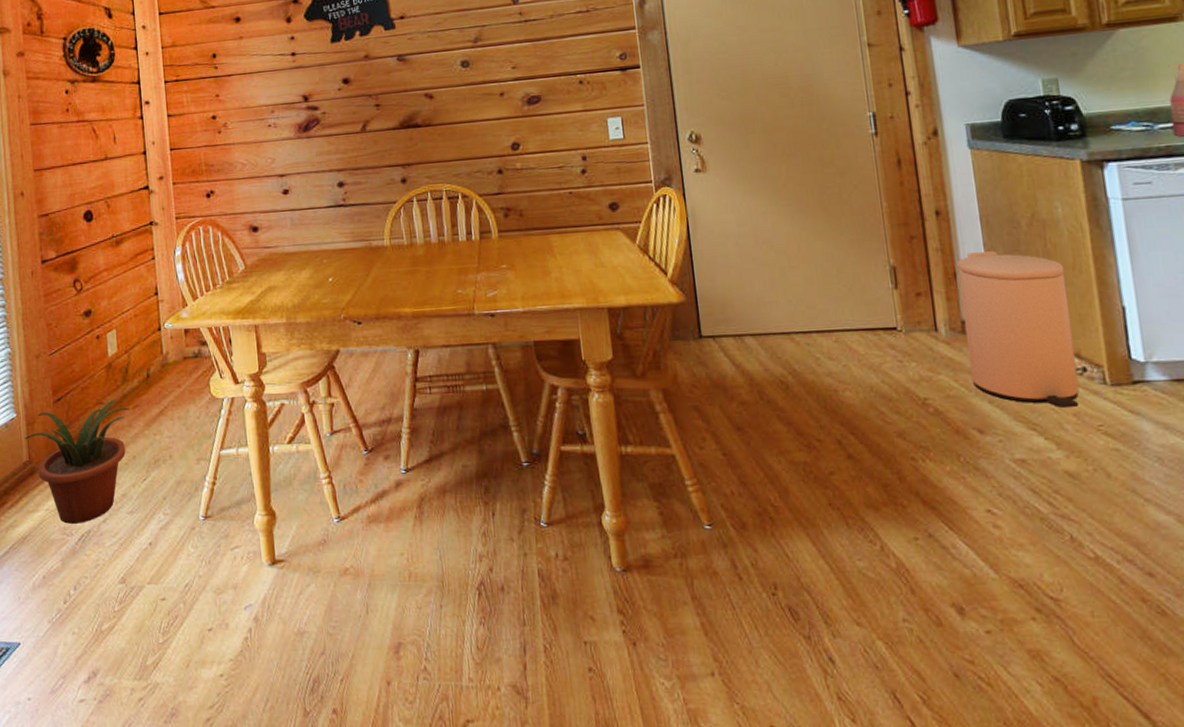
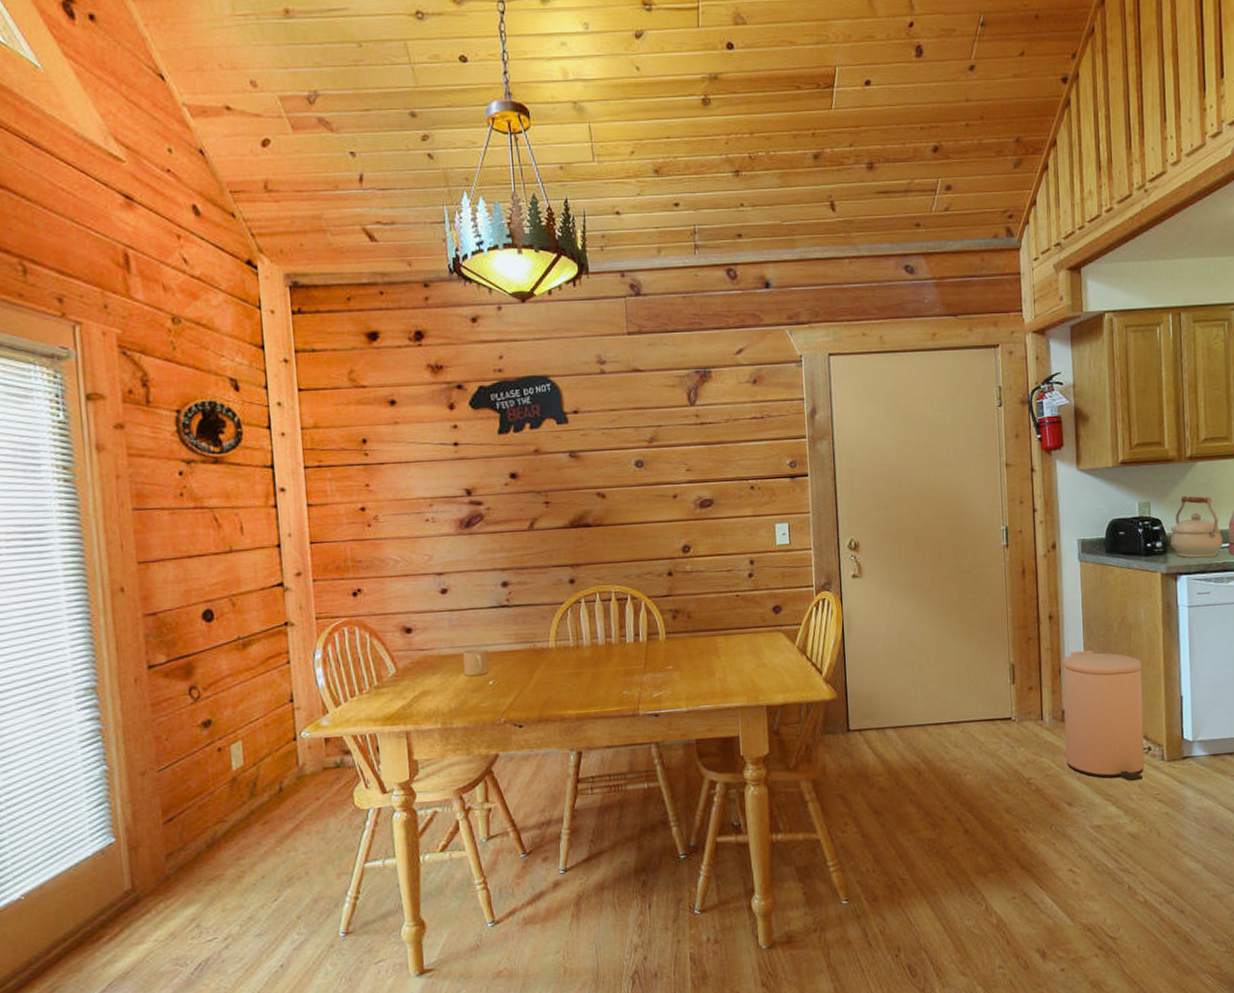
potted plant: present [24,399,131,524] -> none [125,815,259,954]
cup: none [304,246,329,273] -> present [463,648,490,677]
kettle: none [1088,68,1165,142] -> present [1170,495,1223,558]

